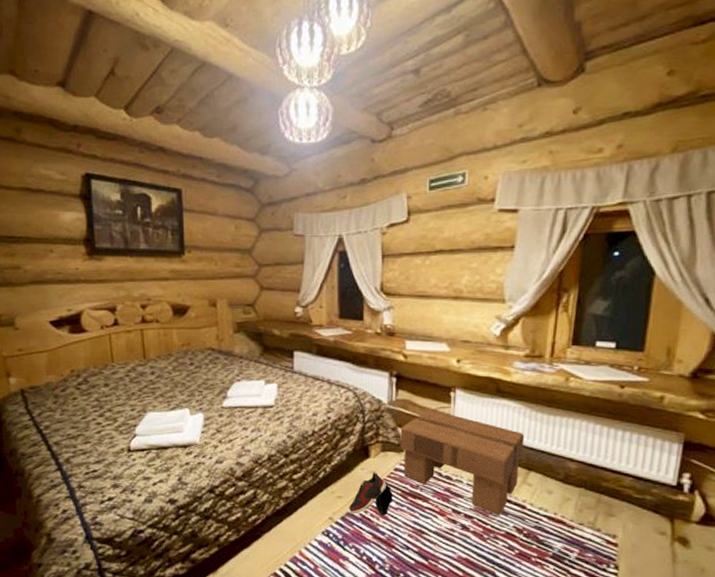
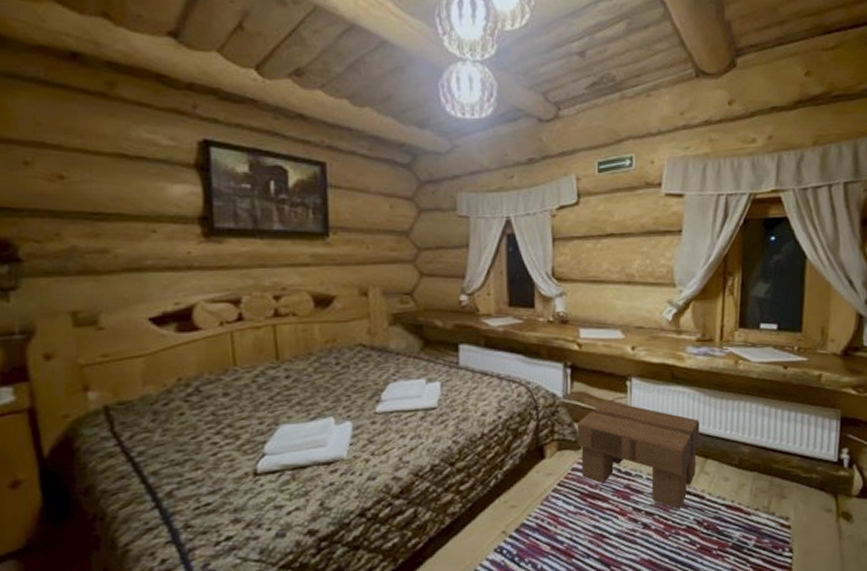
shoe: present [349,472,393,516] -> none [524,474,571,525]

